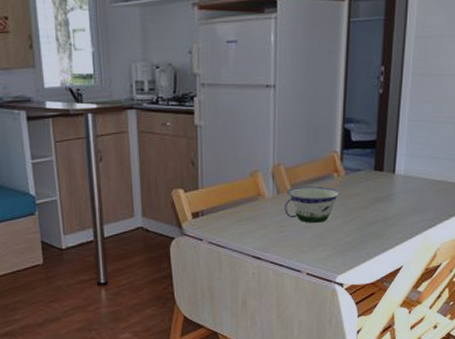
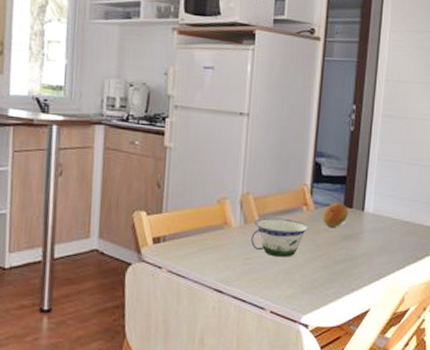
fruit: none [353,167,379,191] -> present [322,202,349,227]

